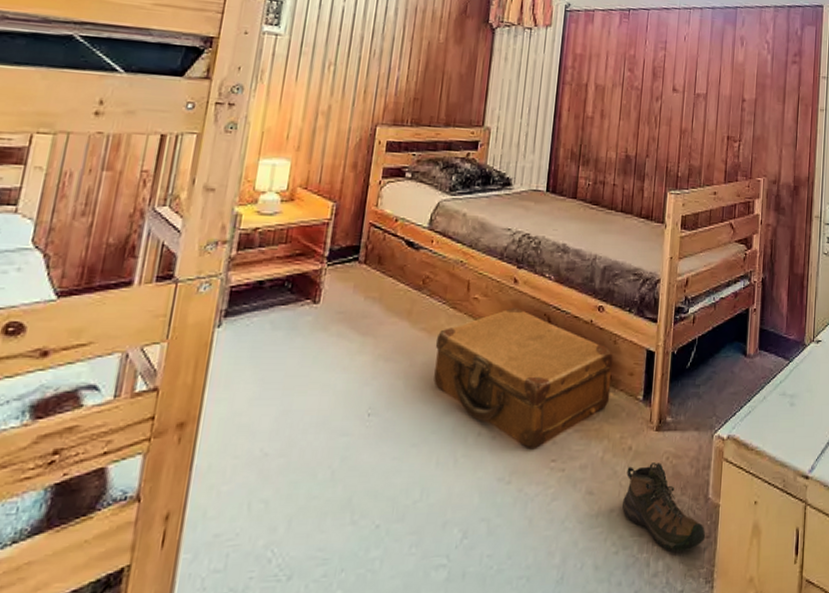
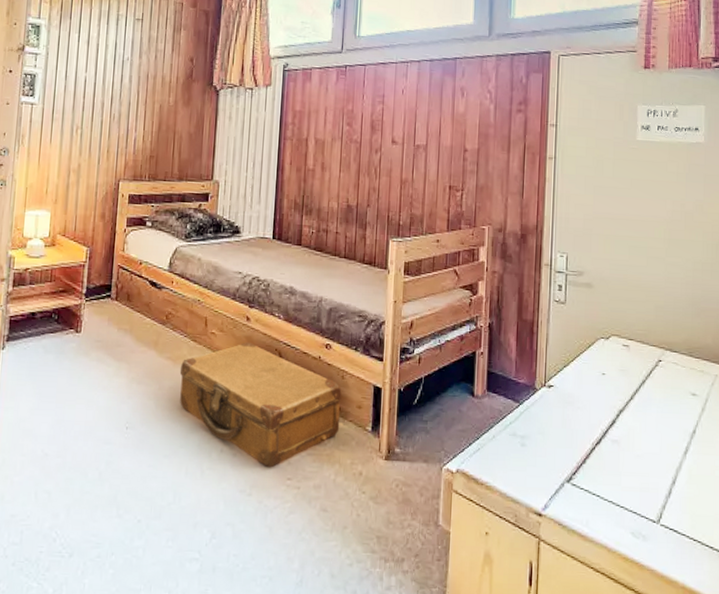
hiking boot: present [622,462,706,553] -> none [354,488,437,571]

